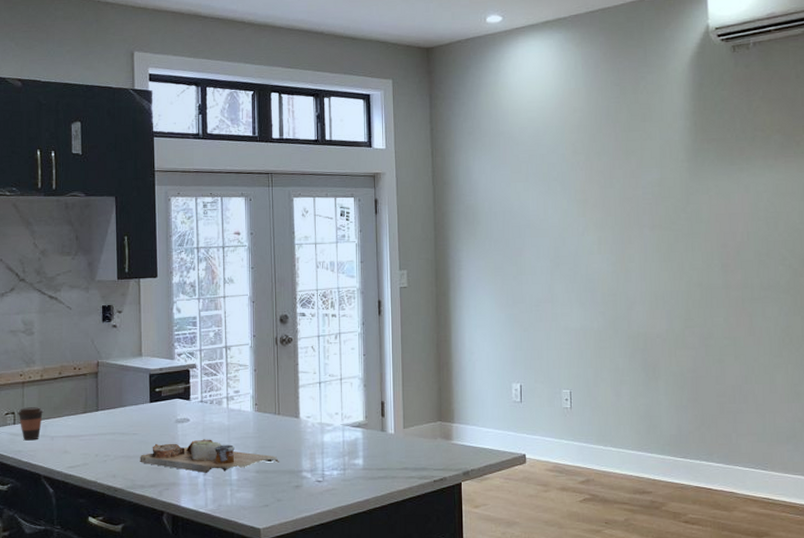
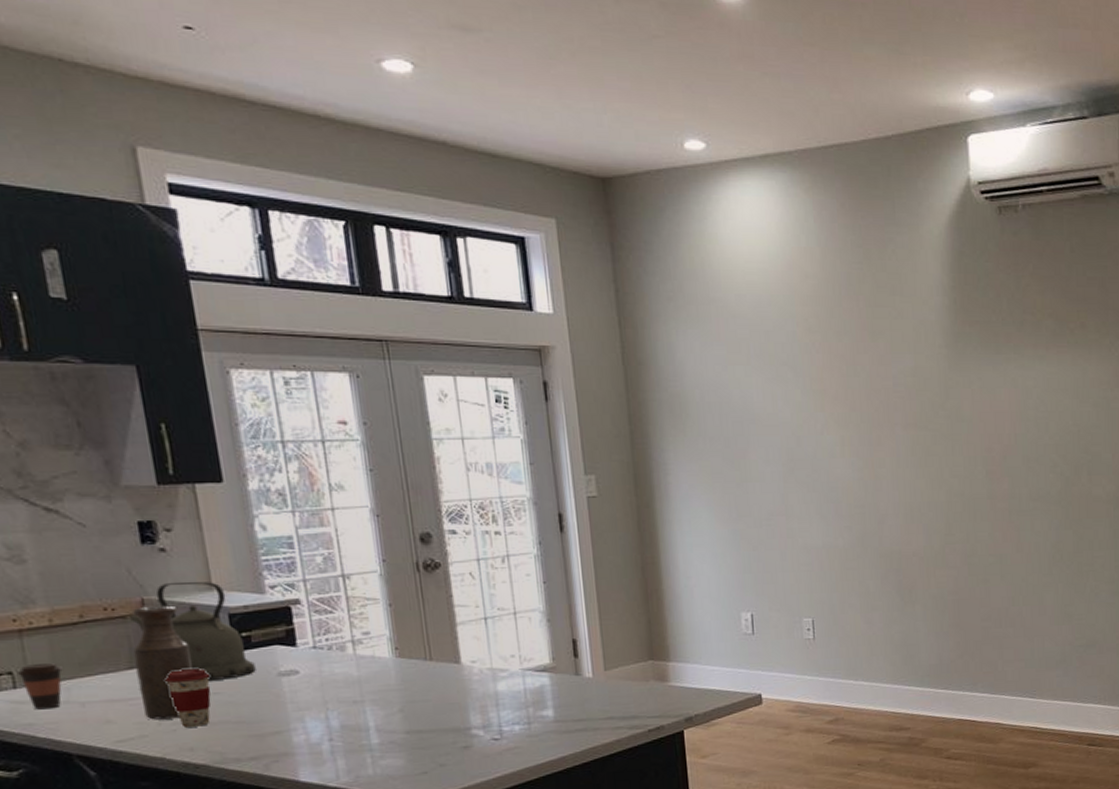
bottle: none [88,367,122,452] -> present [132,605,192,720]
kettle: none [89,349,162,425] -> present [129,581,256,682]
coffee cup: none [104,415,132,459] -> present [165,669,211,727]
cutting board: present [140,439,279,473] -> none [228,695,437,738]

